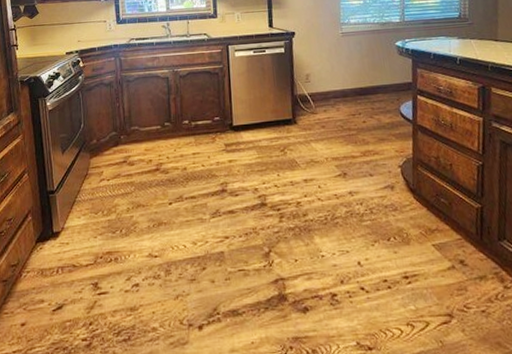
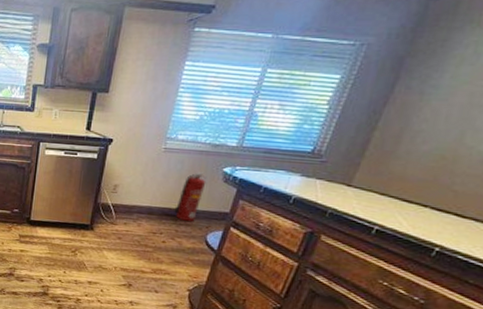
fire extinguisher: none [365,48,386,98] -> present [174,171,206,222]

